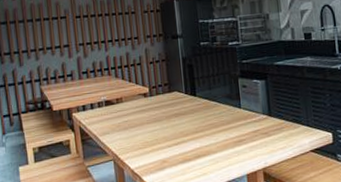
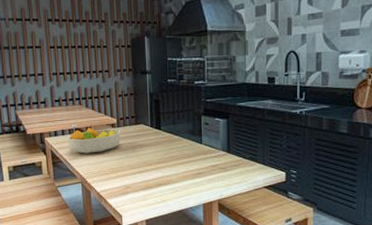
fruit bowl: none [96,99,154,128] -> present [67,128,121,154]

